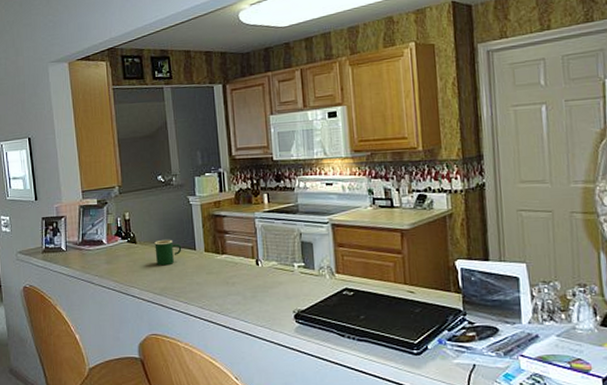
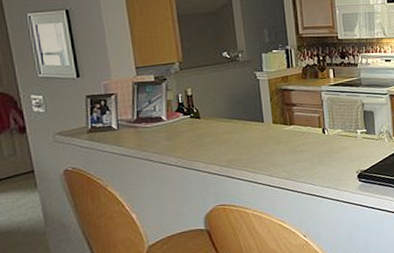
mug: present [154,239,182,266] -> none [220,113,250,139]

